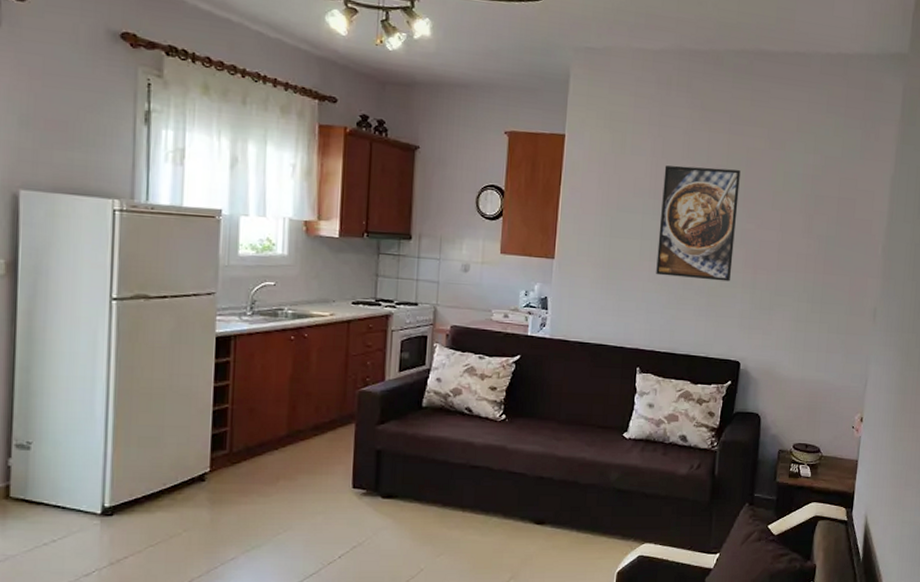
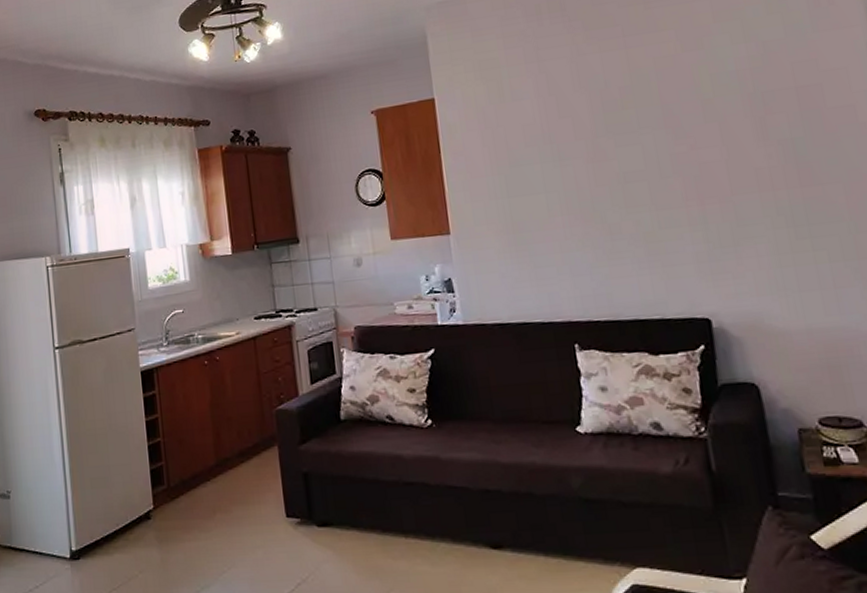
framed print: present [656,165,741,282] -> none [555,87,671,230]

